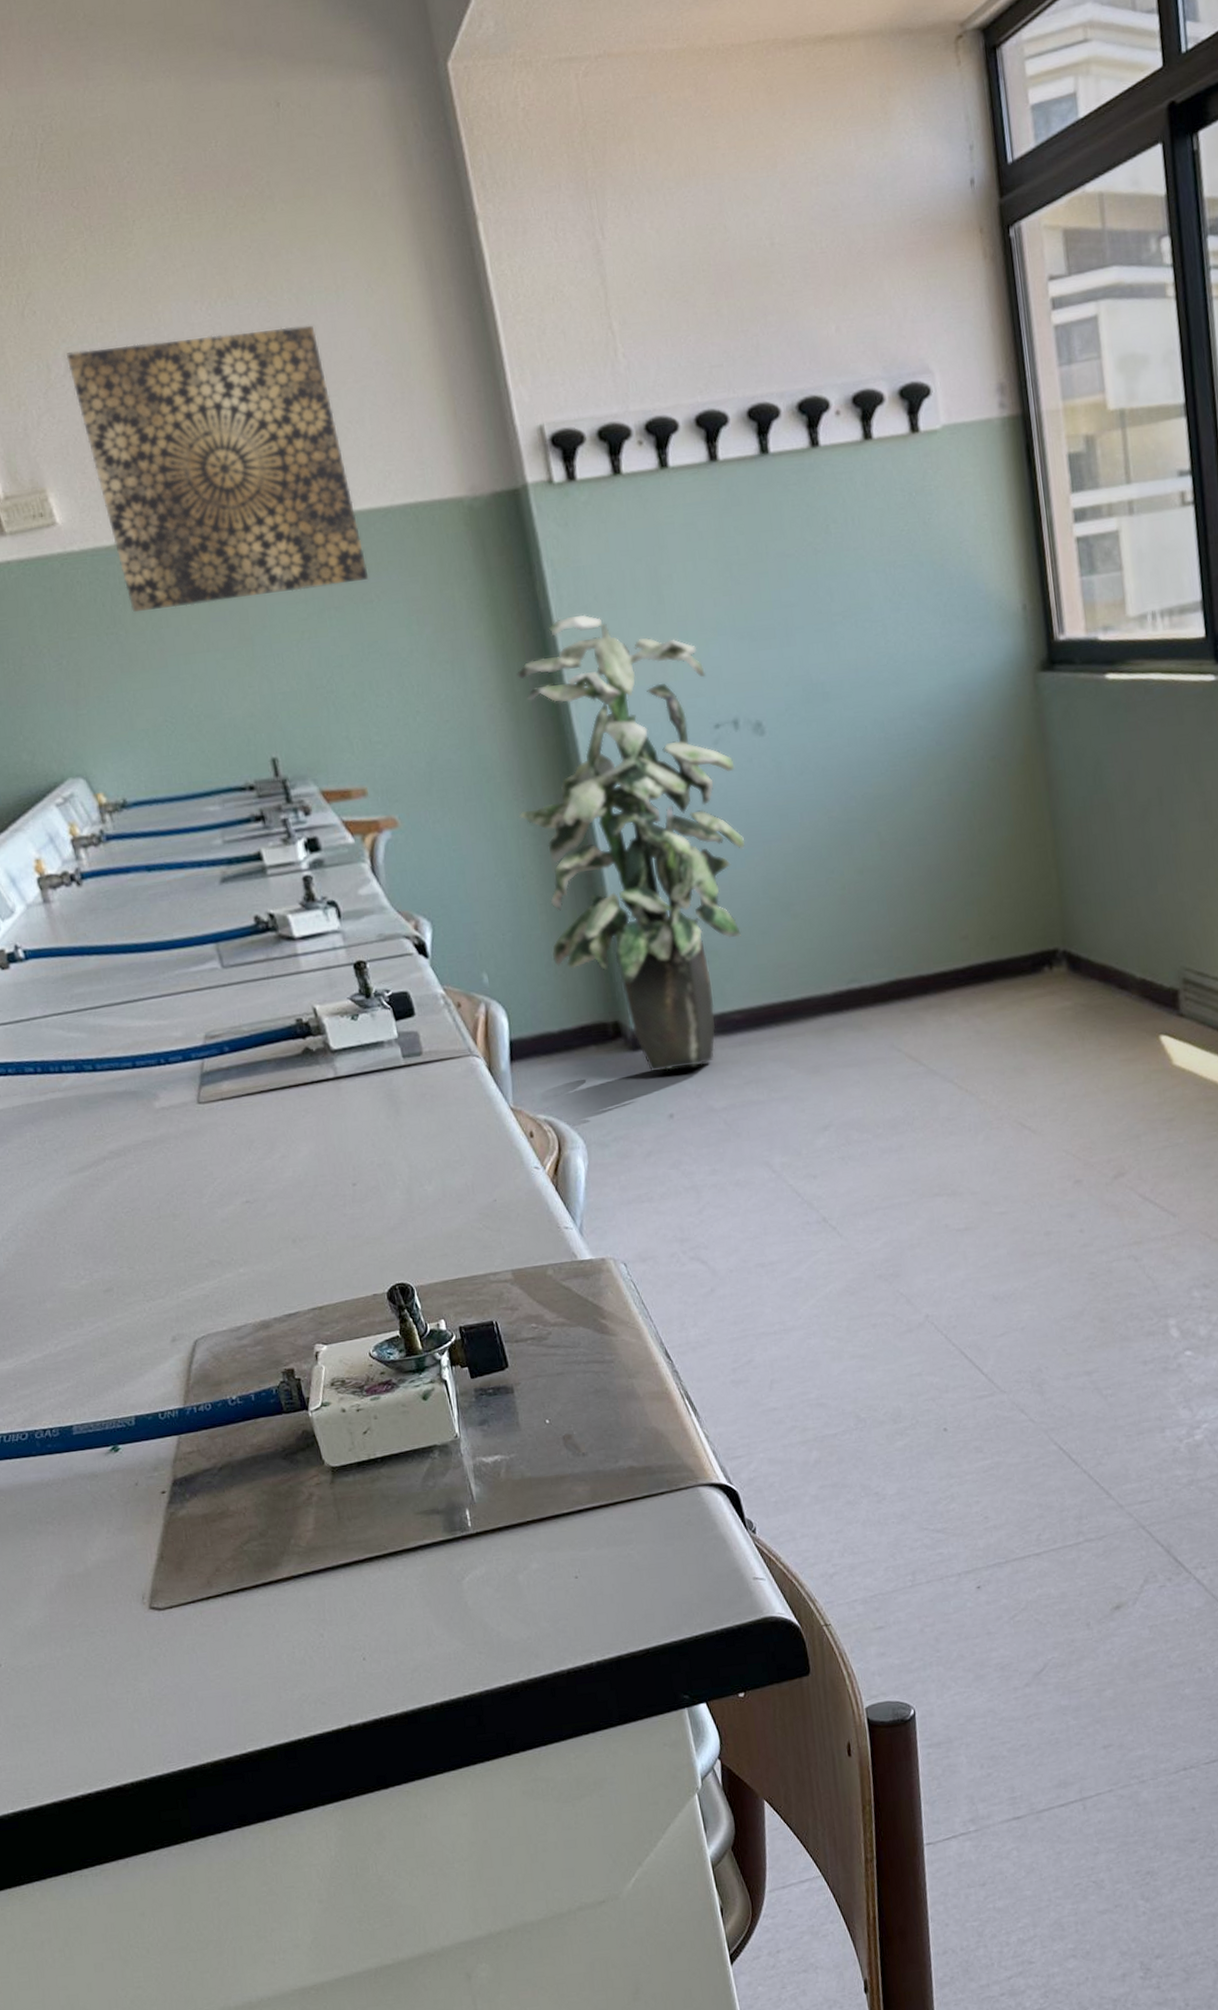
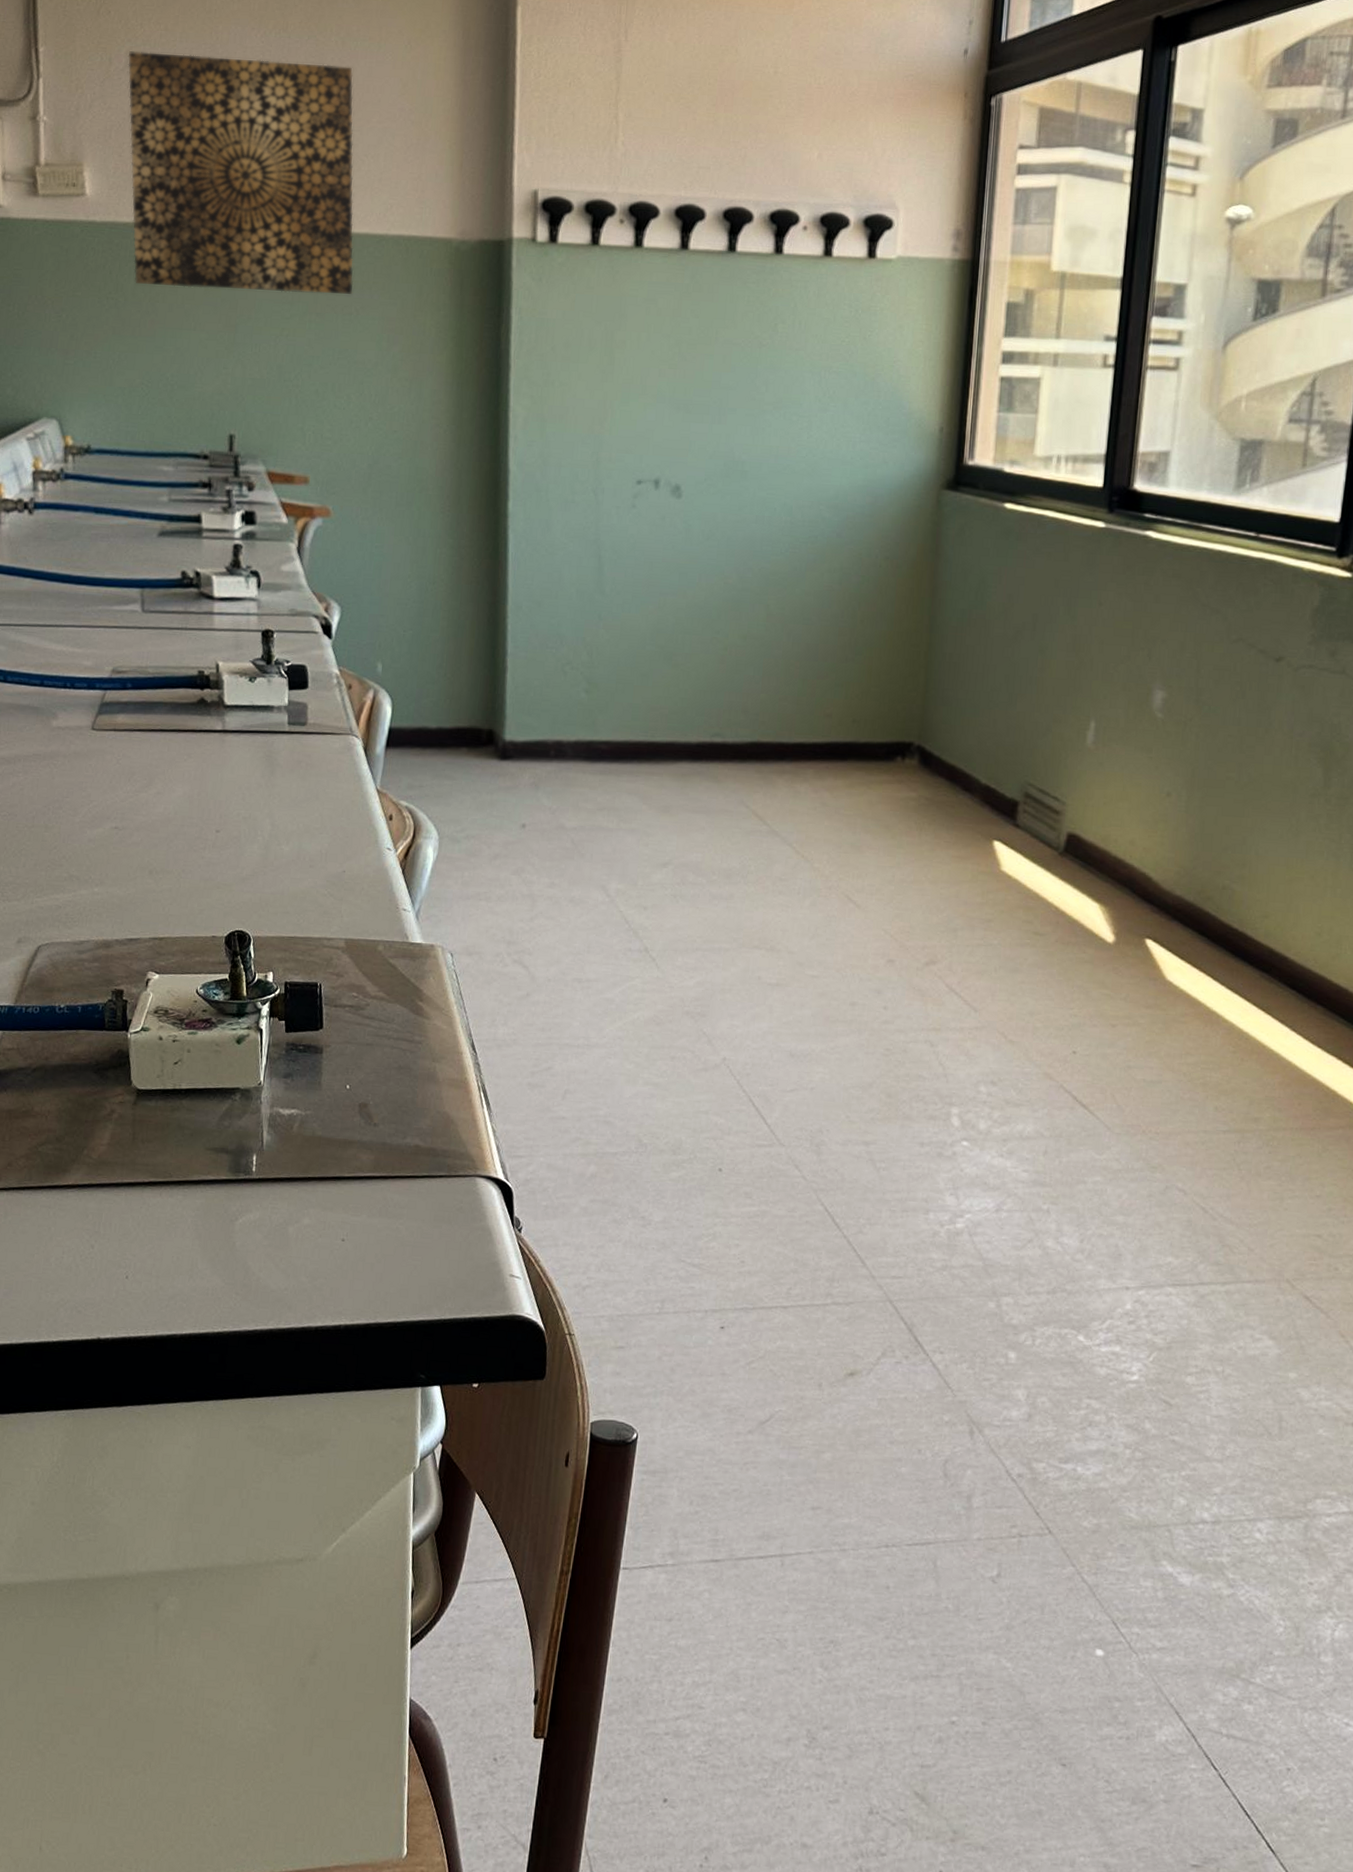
indoor plant: present [516,614,745,1072] -> none [441,360,649,785]

